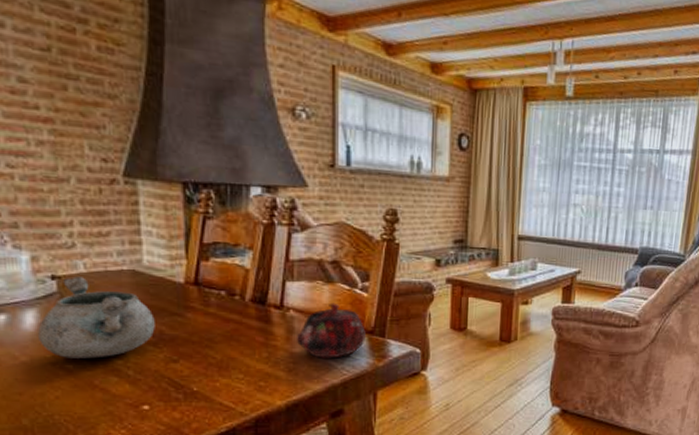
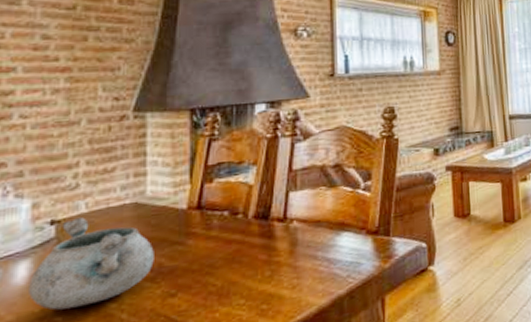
teapot: present [296,302,366,358] -> none [299,207,370,269]

